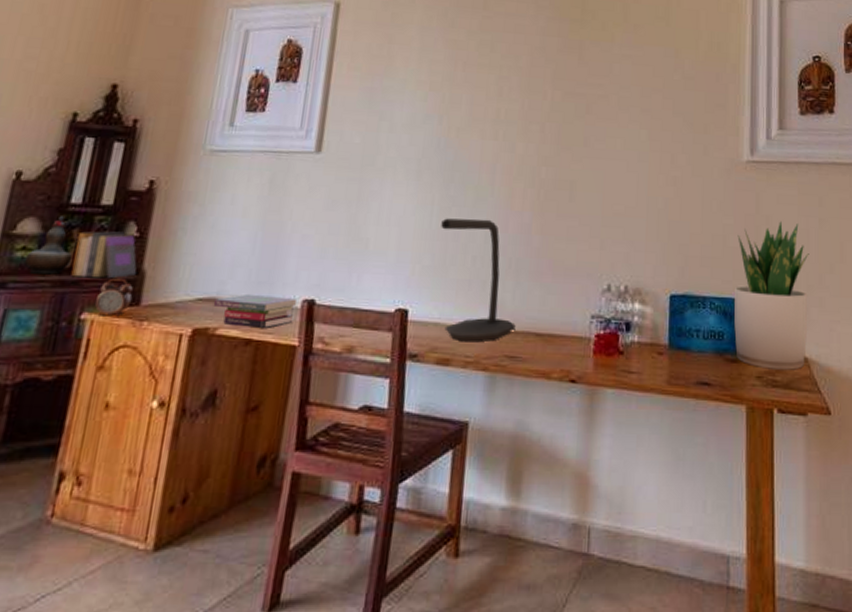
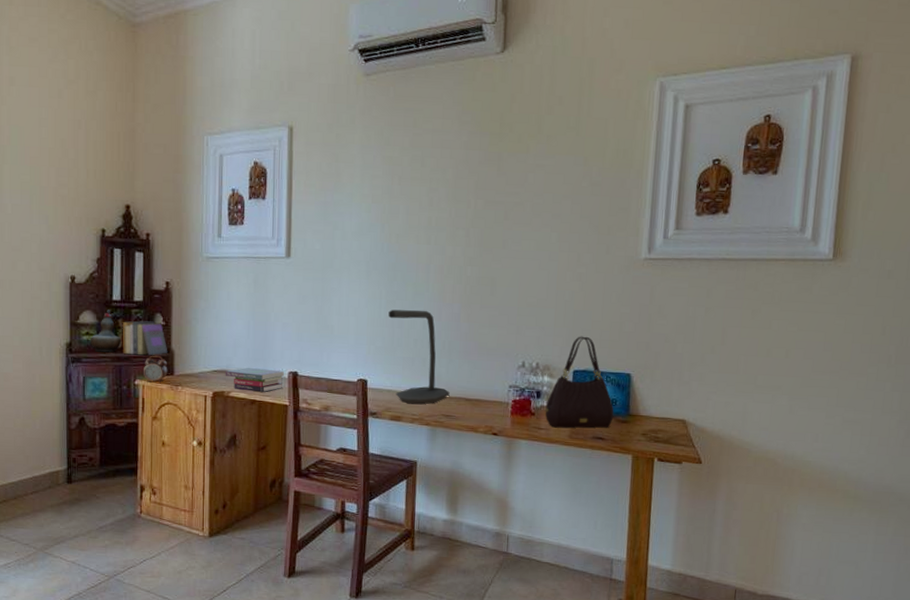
handbag: none [636,252,721,371] -> present [545,336,614,428]
planter: present [734,221,808,370] -> none [625,310,693,430]

